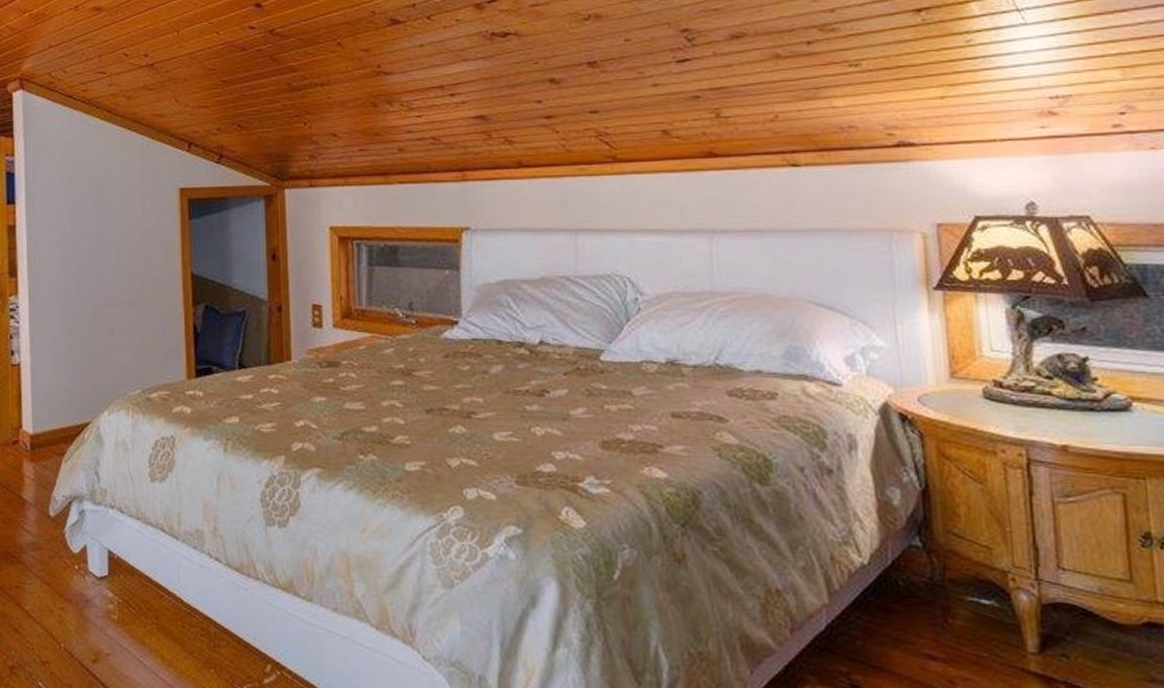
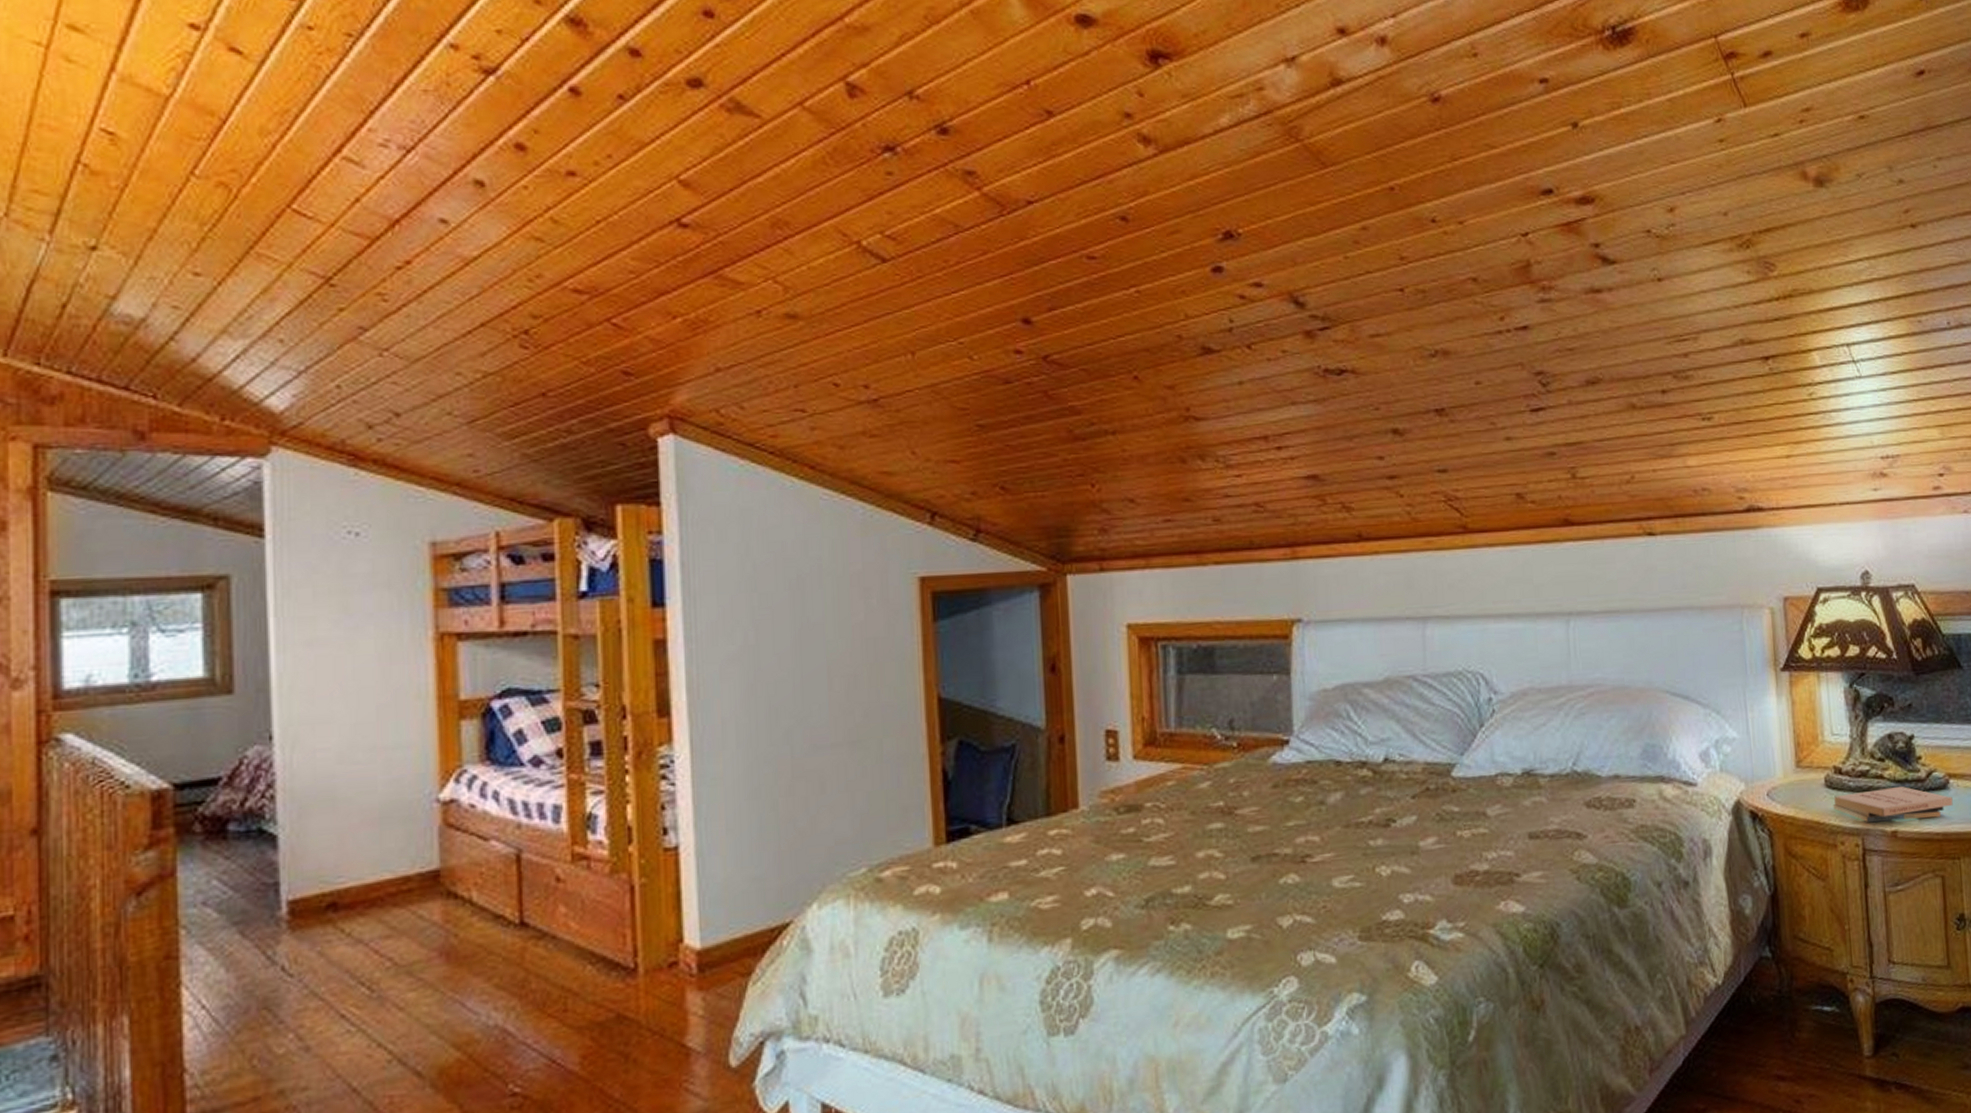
books: none [992,404,1137,437] -> present [1833,785,1953,823]

